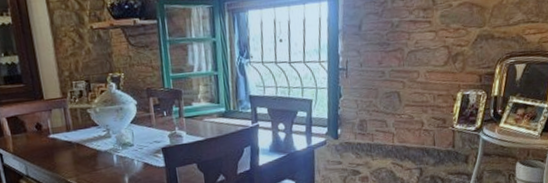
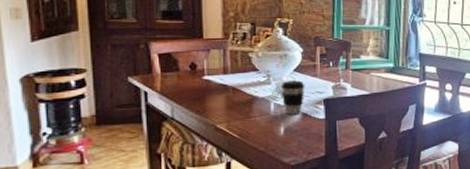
coffee cup: none [120,131,144,166] -> present [280,80,305,115]

